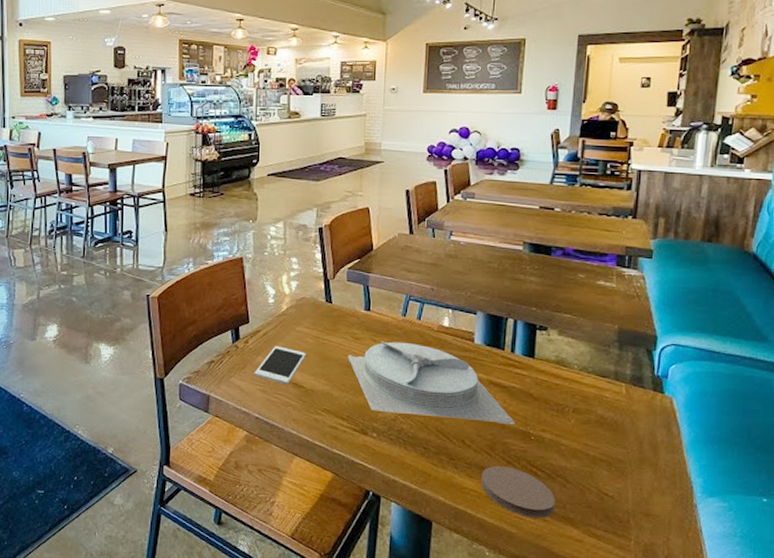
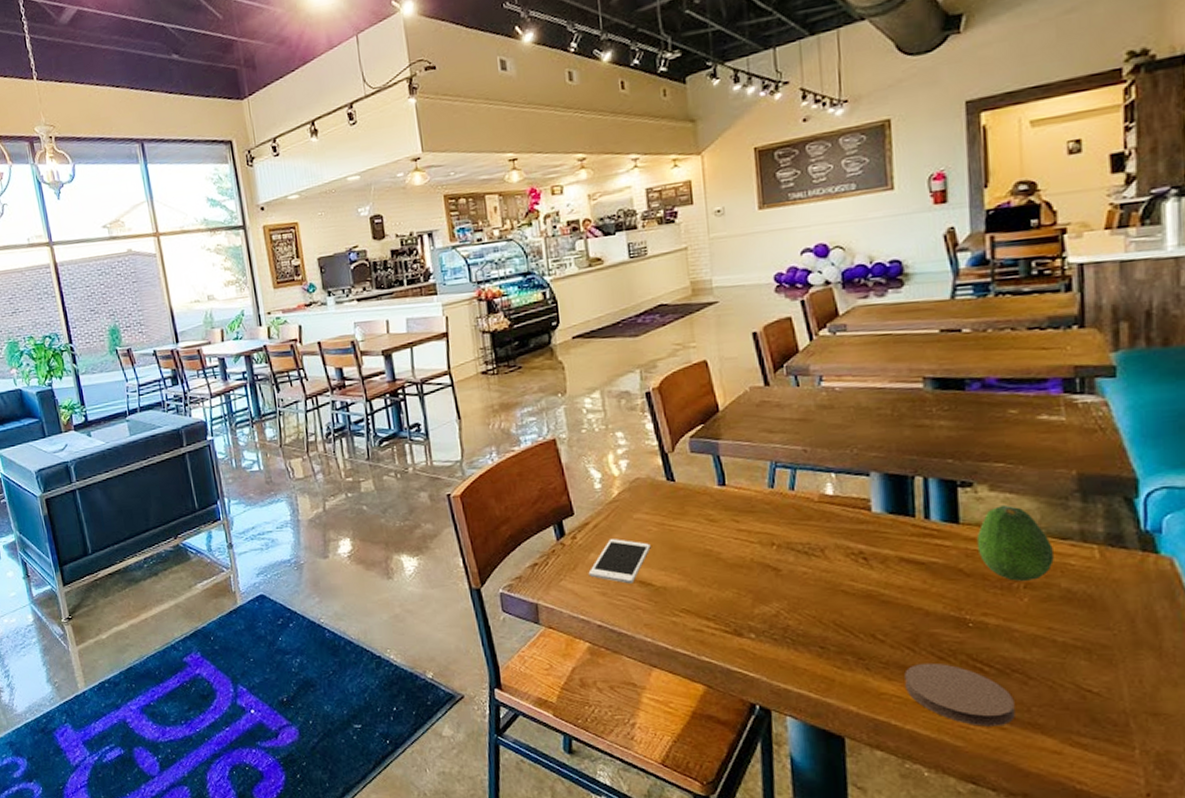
plate: present [348,341,515,425] -> none [704,519,943,611]
fruit: none [544,346,596,407] -> present [976,504,1054,581]

